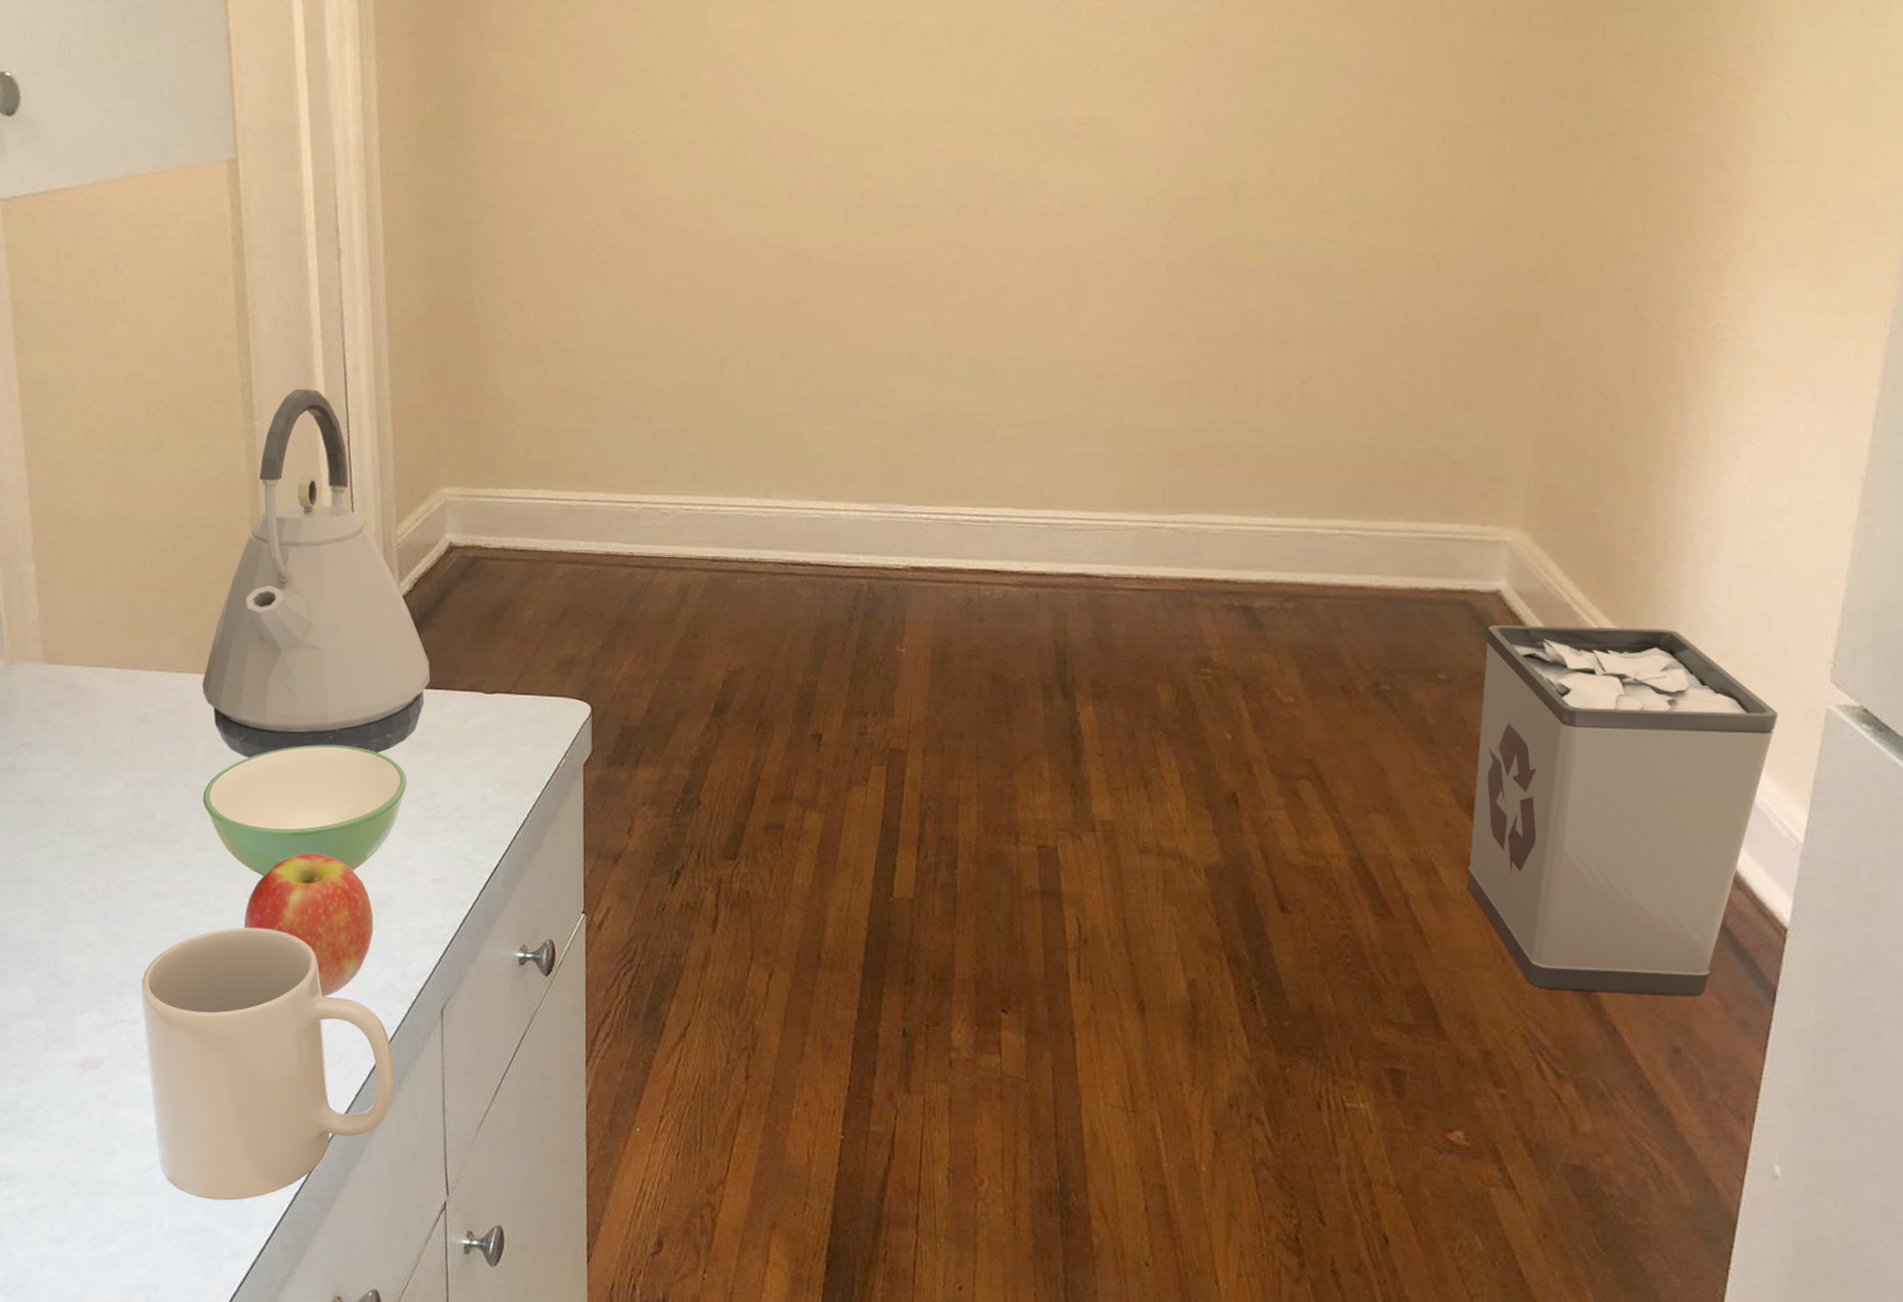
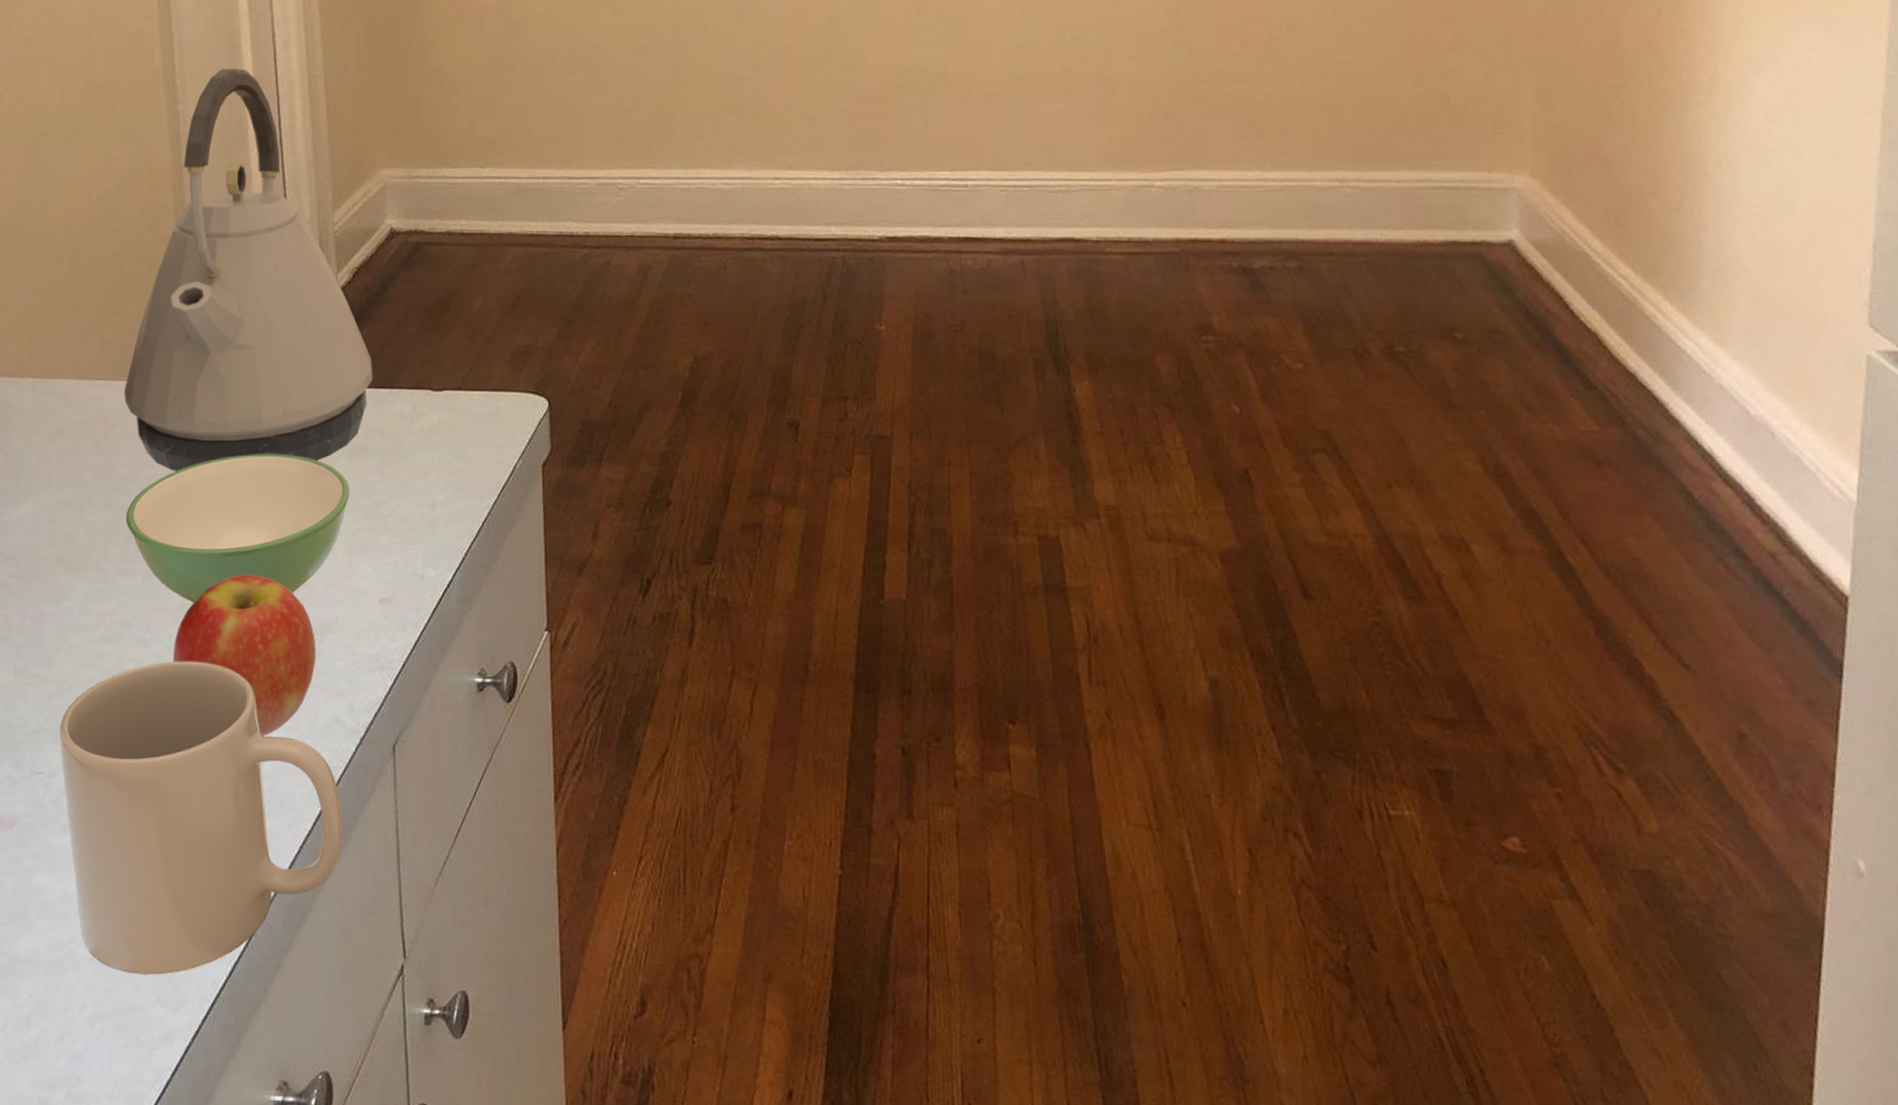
recycling bin: present [1466,625,1778,996] -> none [1501,276,1817,675]

